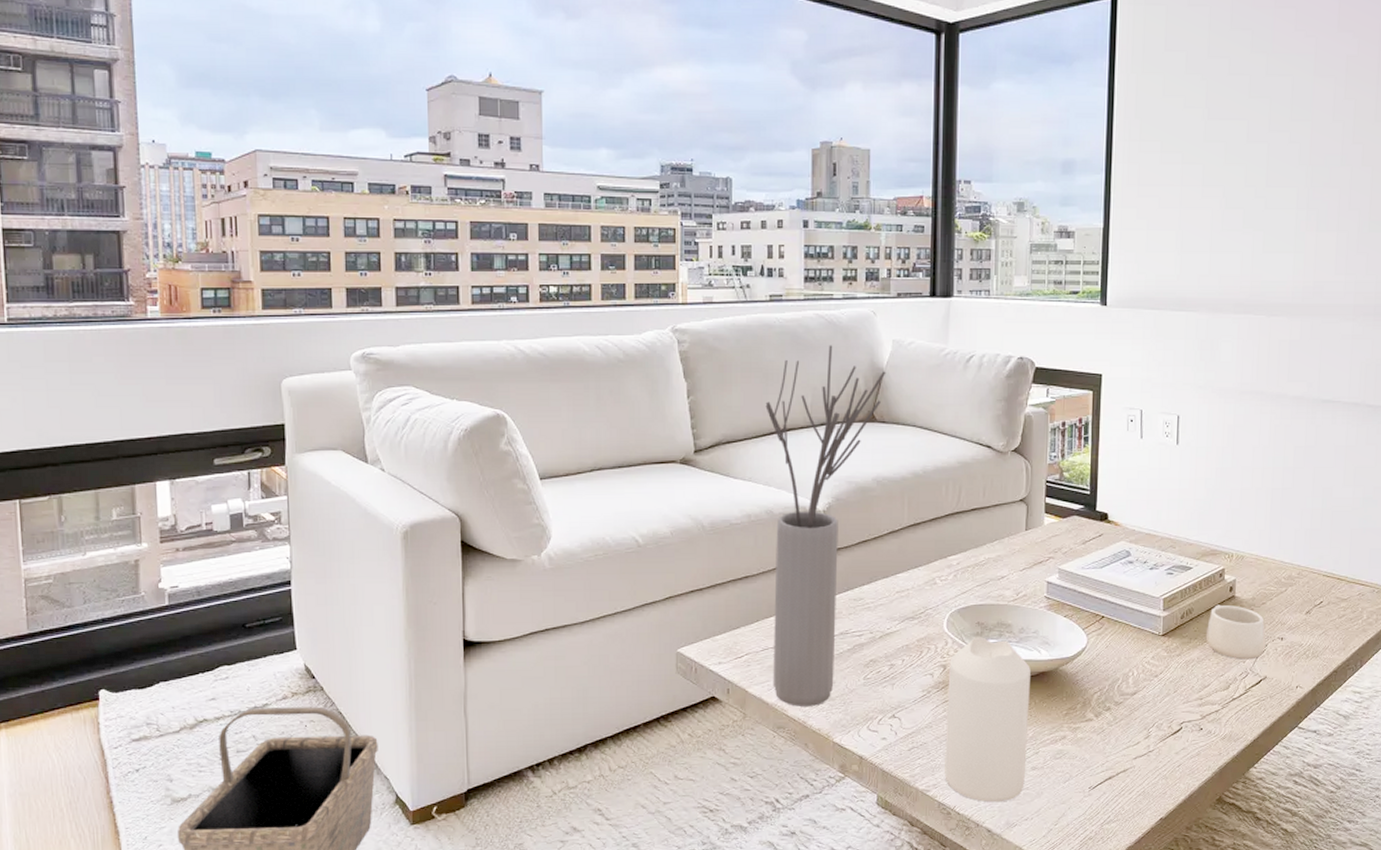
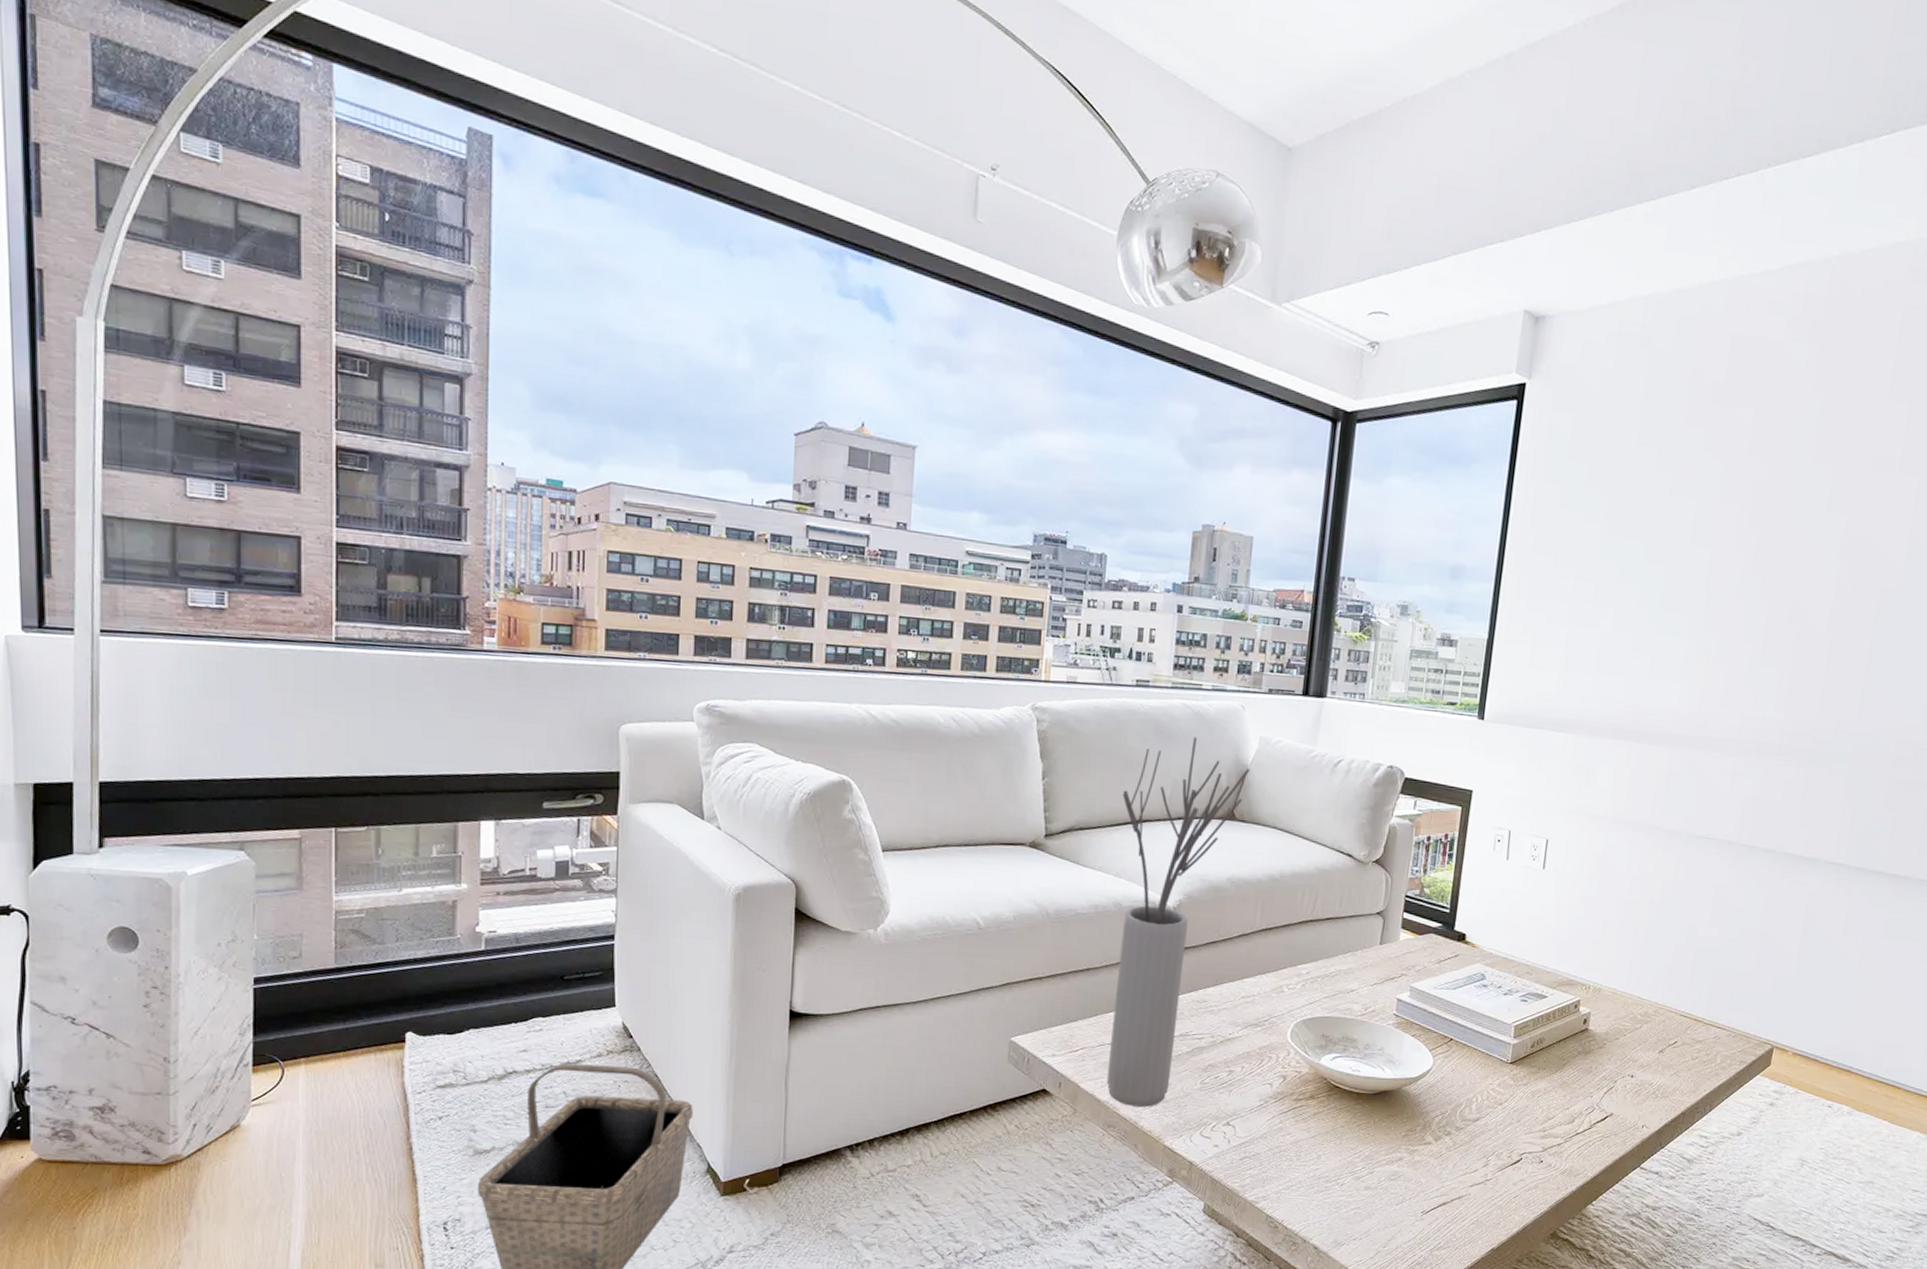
candle: present [945,637,1031,803] -> none [1275,1049,1373,1220]
mug: present [1205,604,1266,660] -> none [1554,1036,1616,1095]

